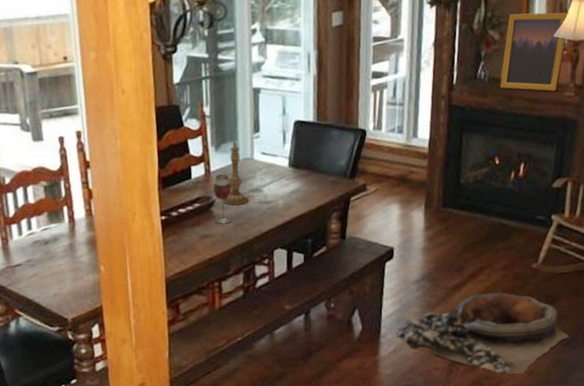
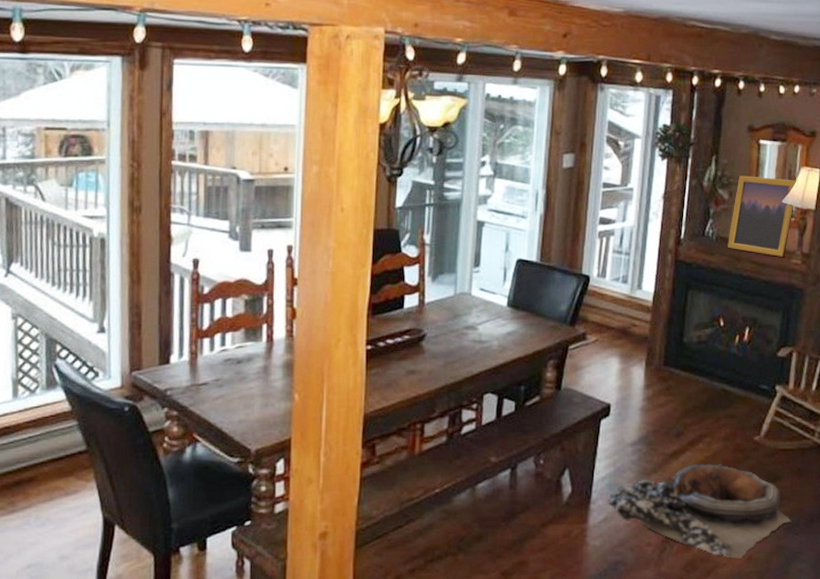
wineglass: present [212,174,232,224] -> none [424,307,445,361]
candlestick: present [223,140,249,206] -> none [434,272,463,342]

